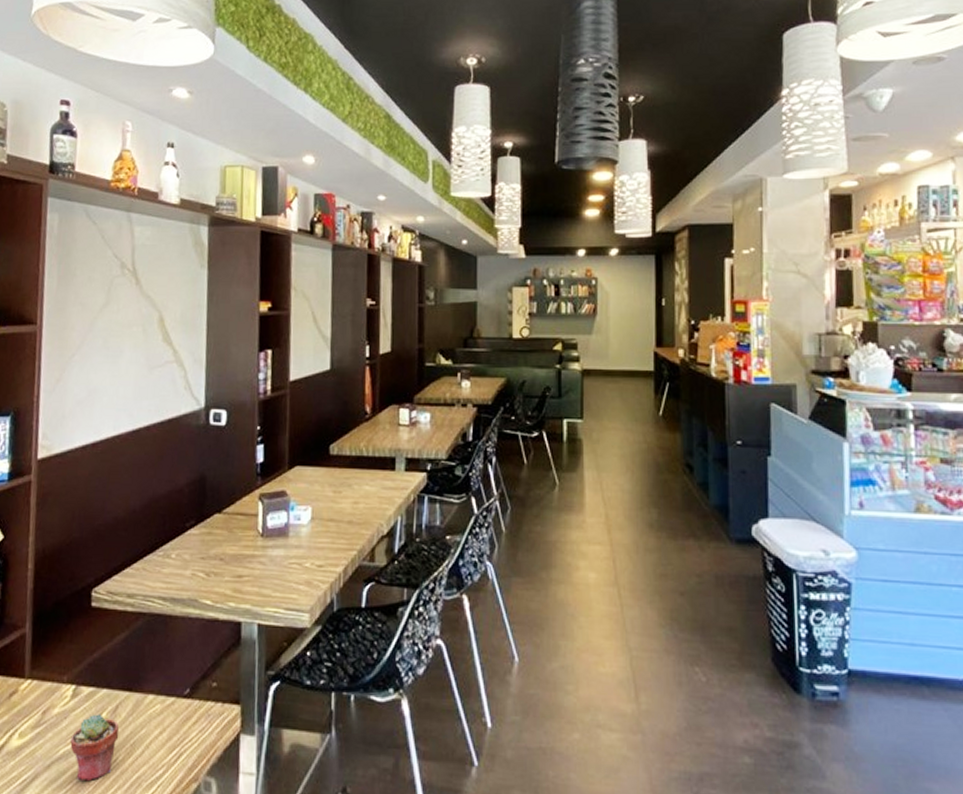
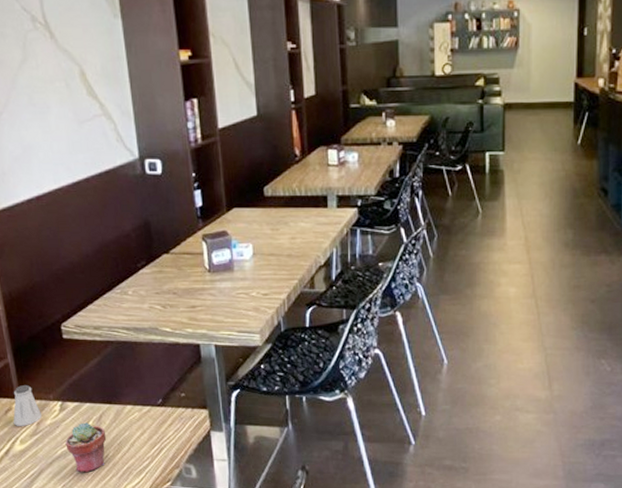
saltshaker: none [15,661,50,715] -> present [13,384,42,426]

